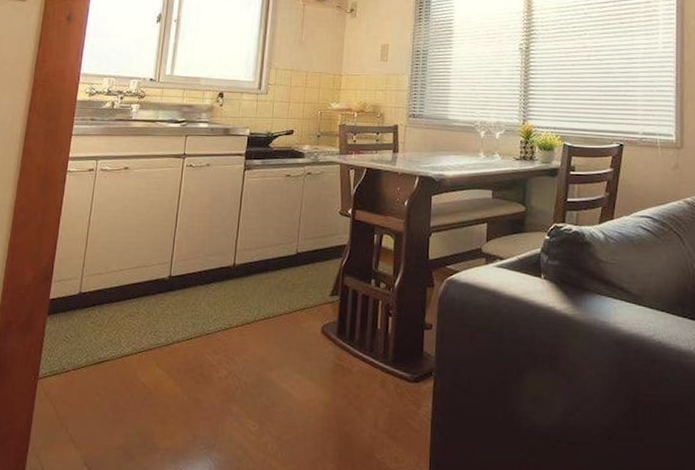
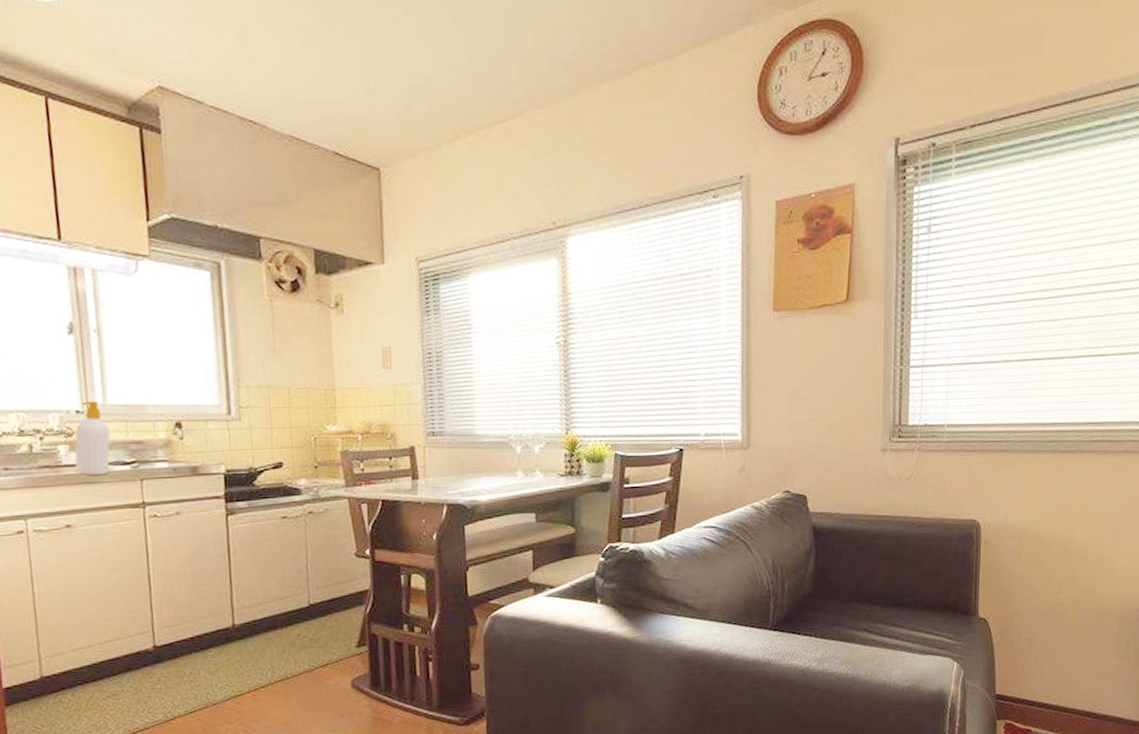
soap bottle: none [140,72,171,130] -> present [75,401,111,476]

